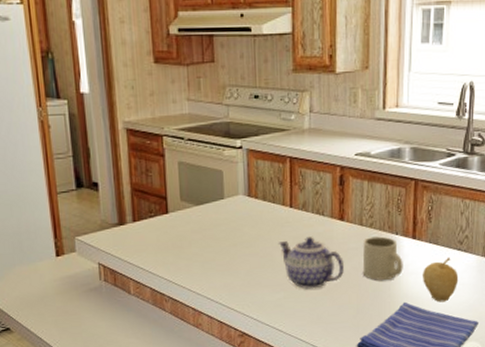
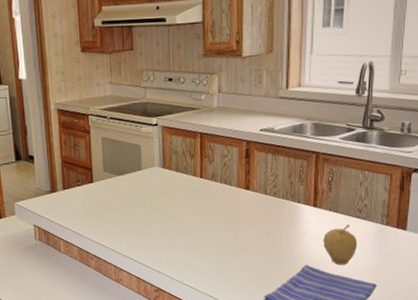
teapot: present [279,237,344,290] -> none [190,204,249,251]
mug: present [362,236,403,280] -> none [266,204,305,244]

